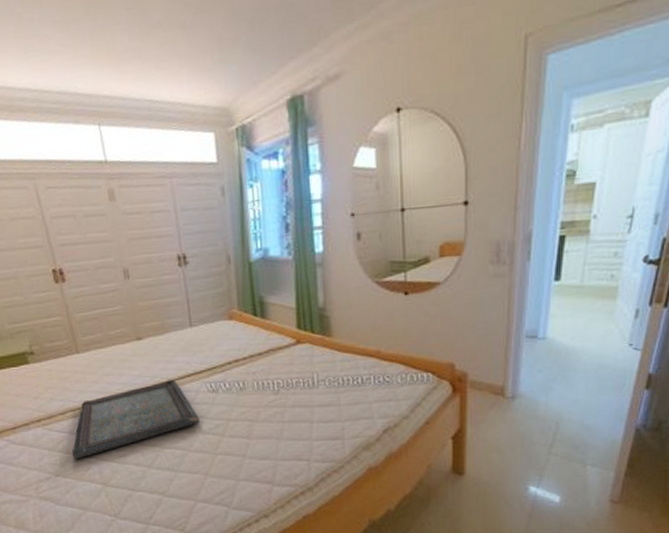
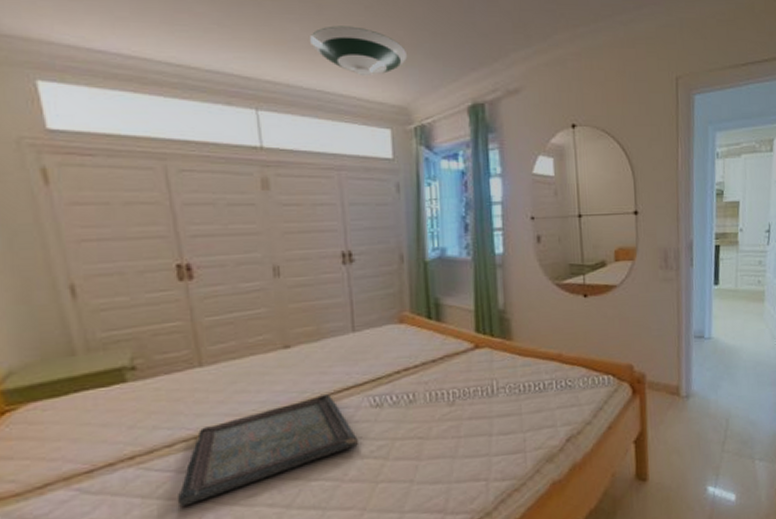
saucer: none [138,27,227,81] -> present [310,25,408,77]

